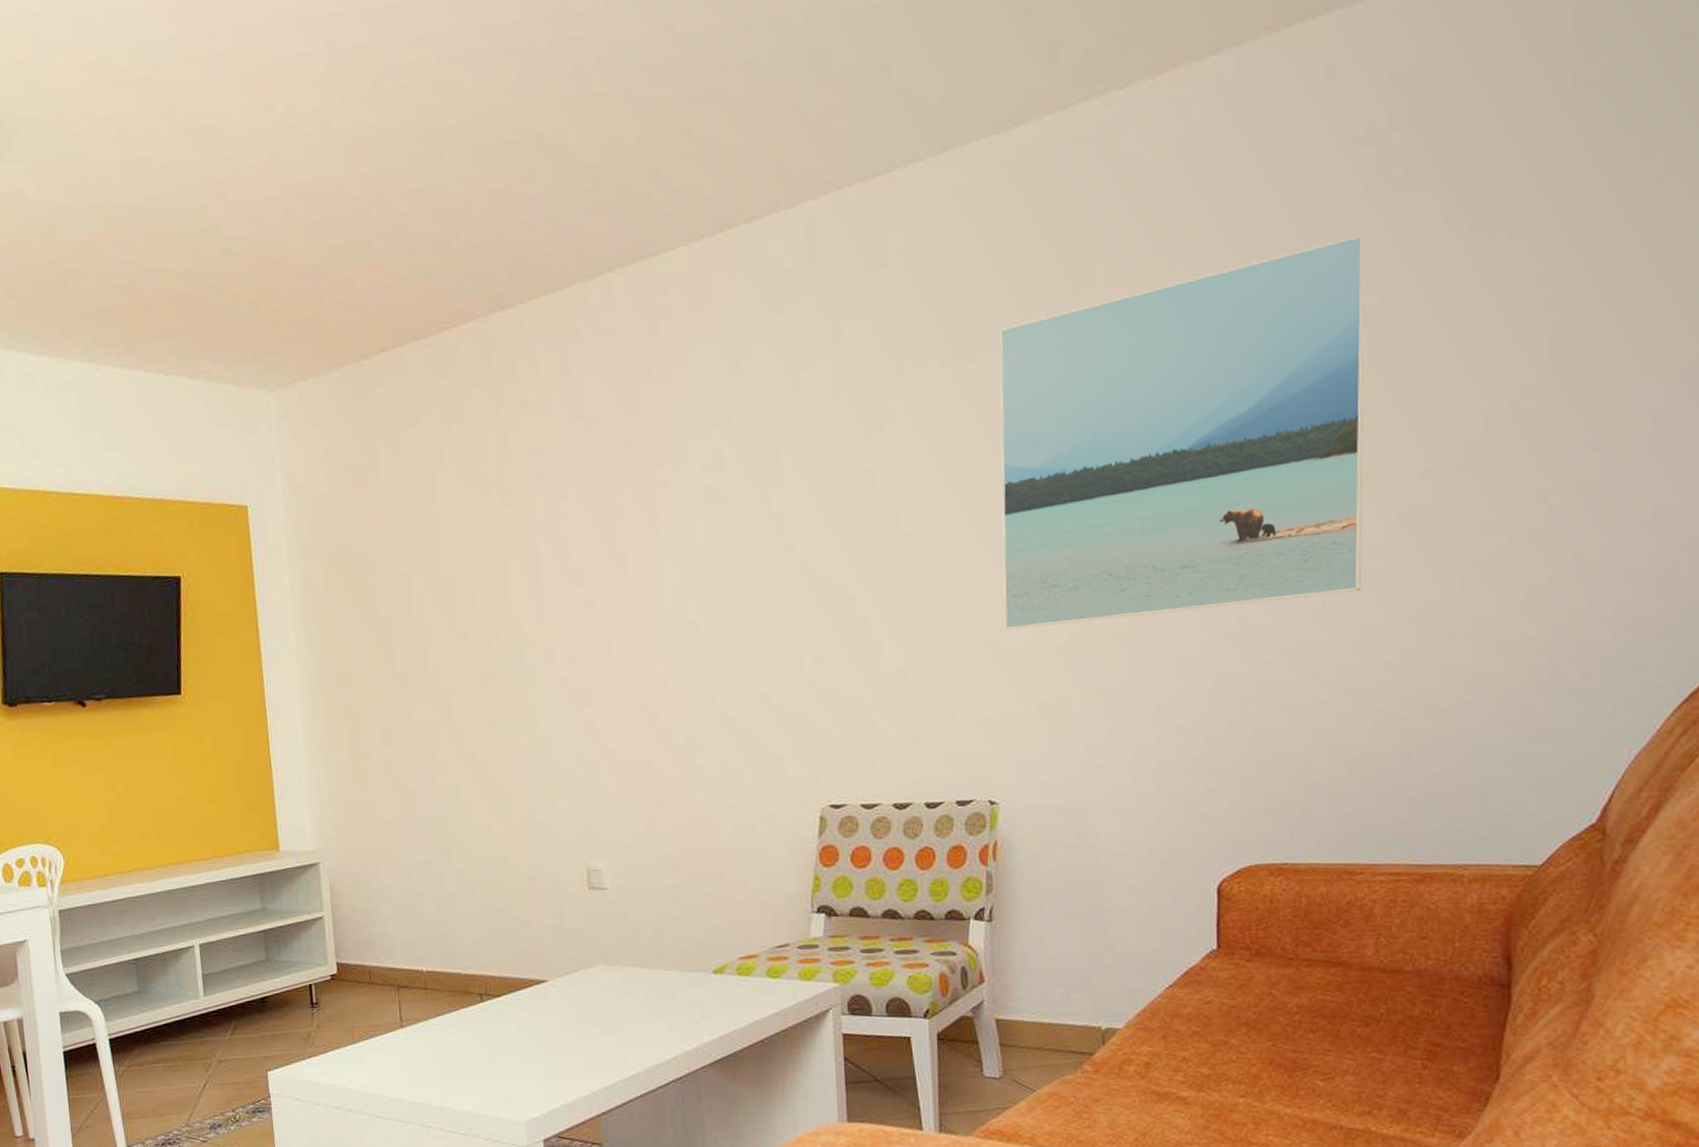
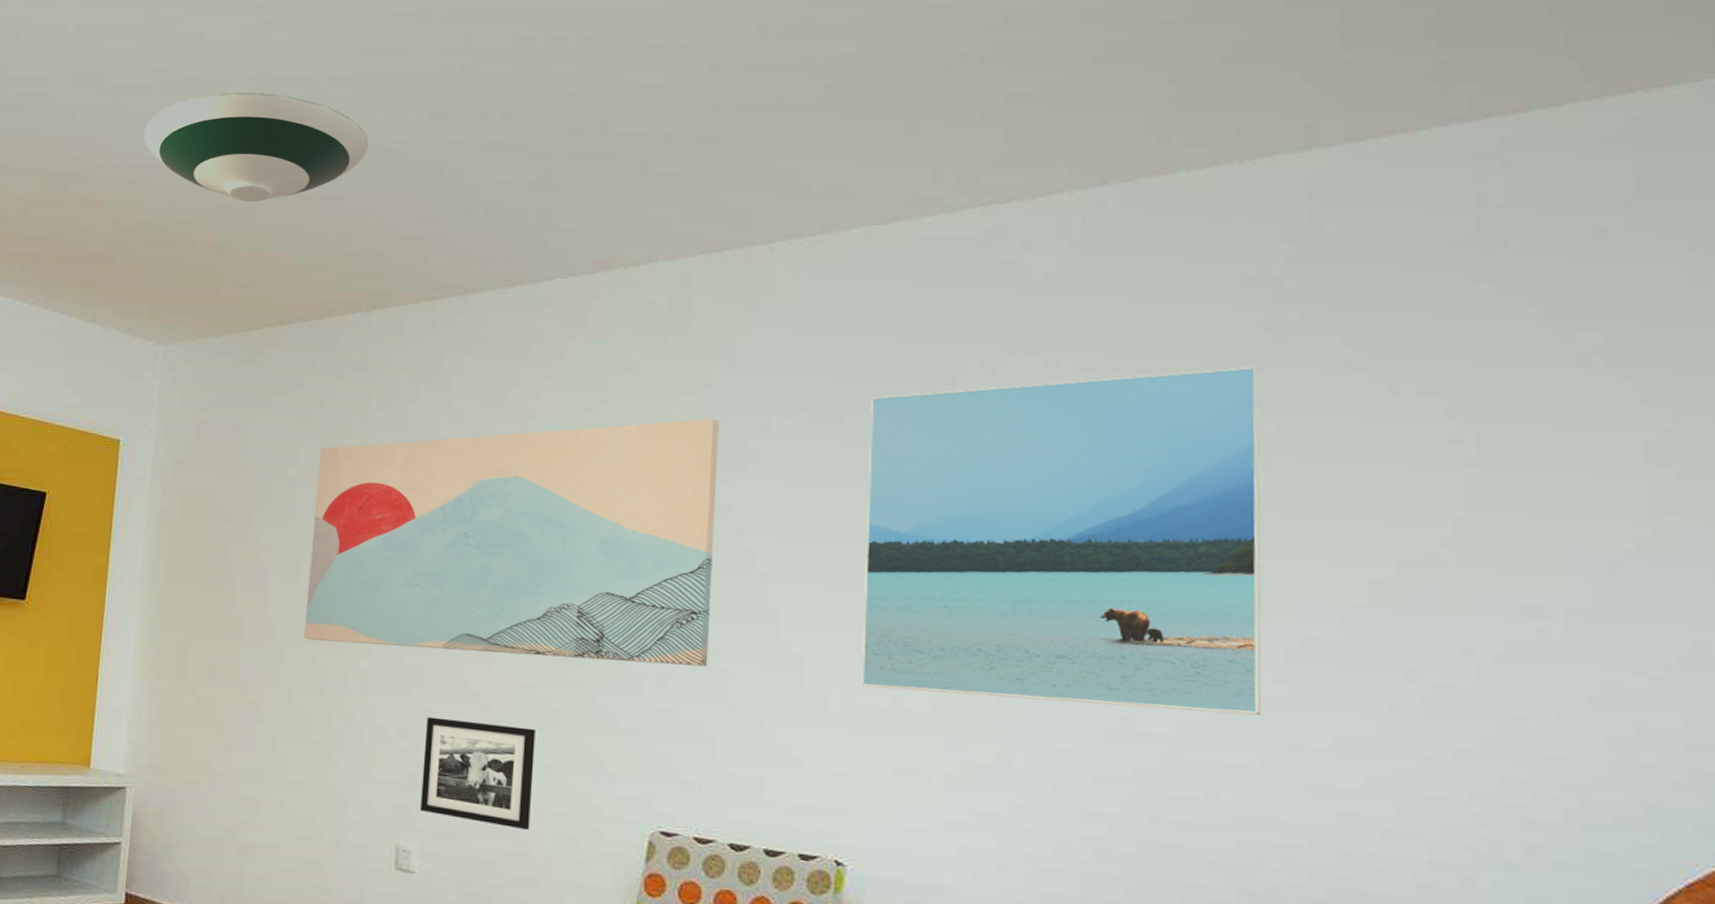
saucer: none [208,70,460,209] -> present [143,93,369,203]
wall art: none [457,378,861,683] -> present [303,418,719,667]
picture frame: none [600,730,709,830] -> present [420,716,536,831]

